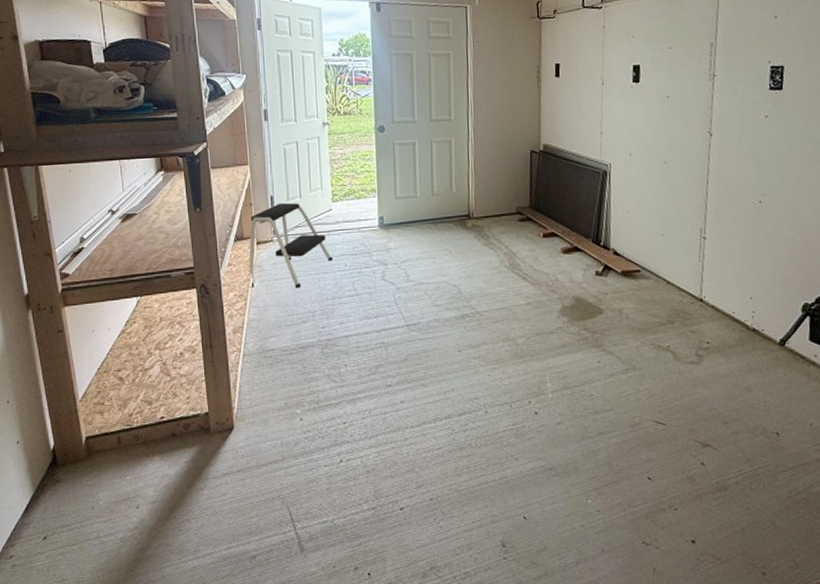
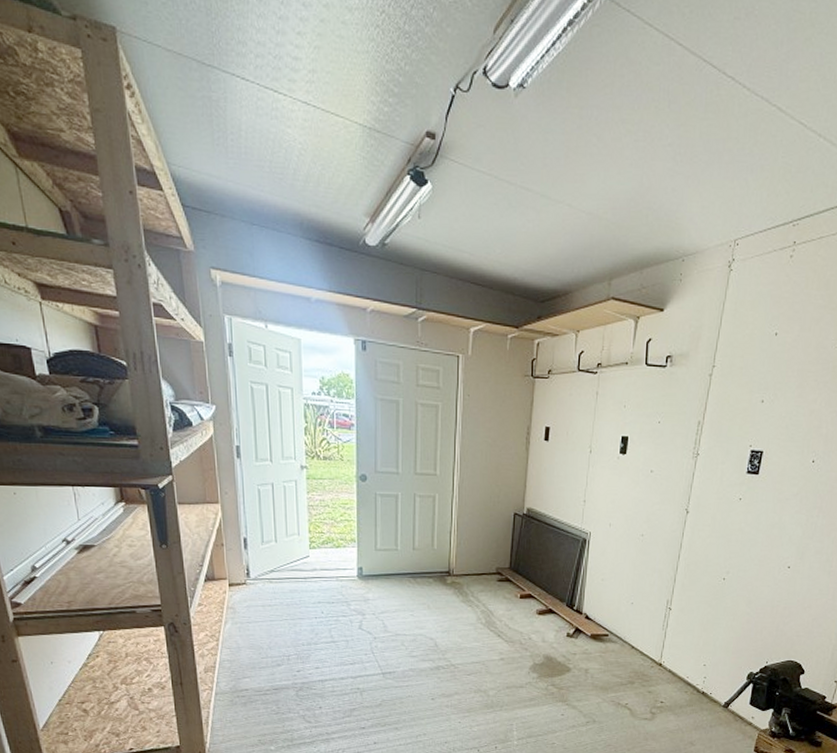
step stool: present [249,203,333,289] -> none [220,546,310,633]

